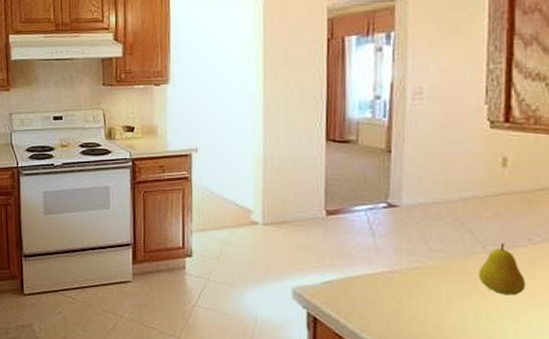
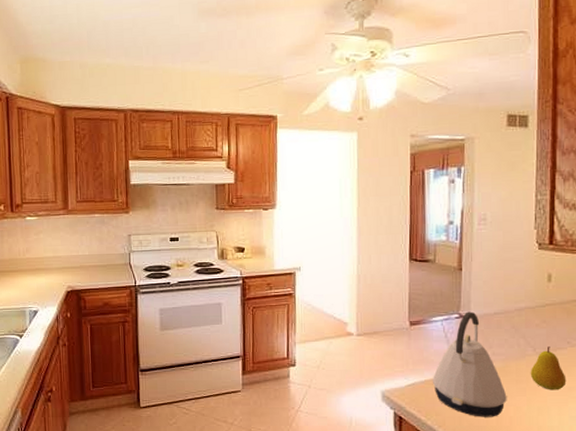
kettle: none [353,200,448,323] -> present [432,311,507,417]

